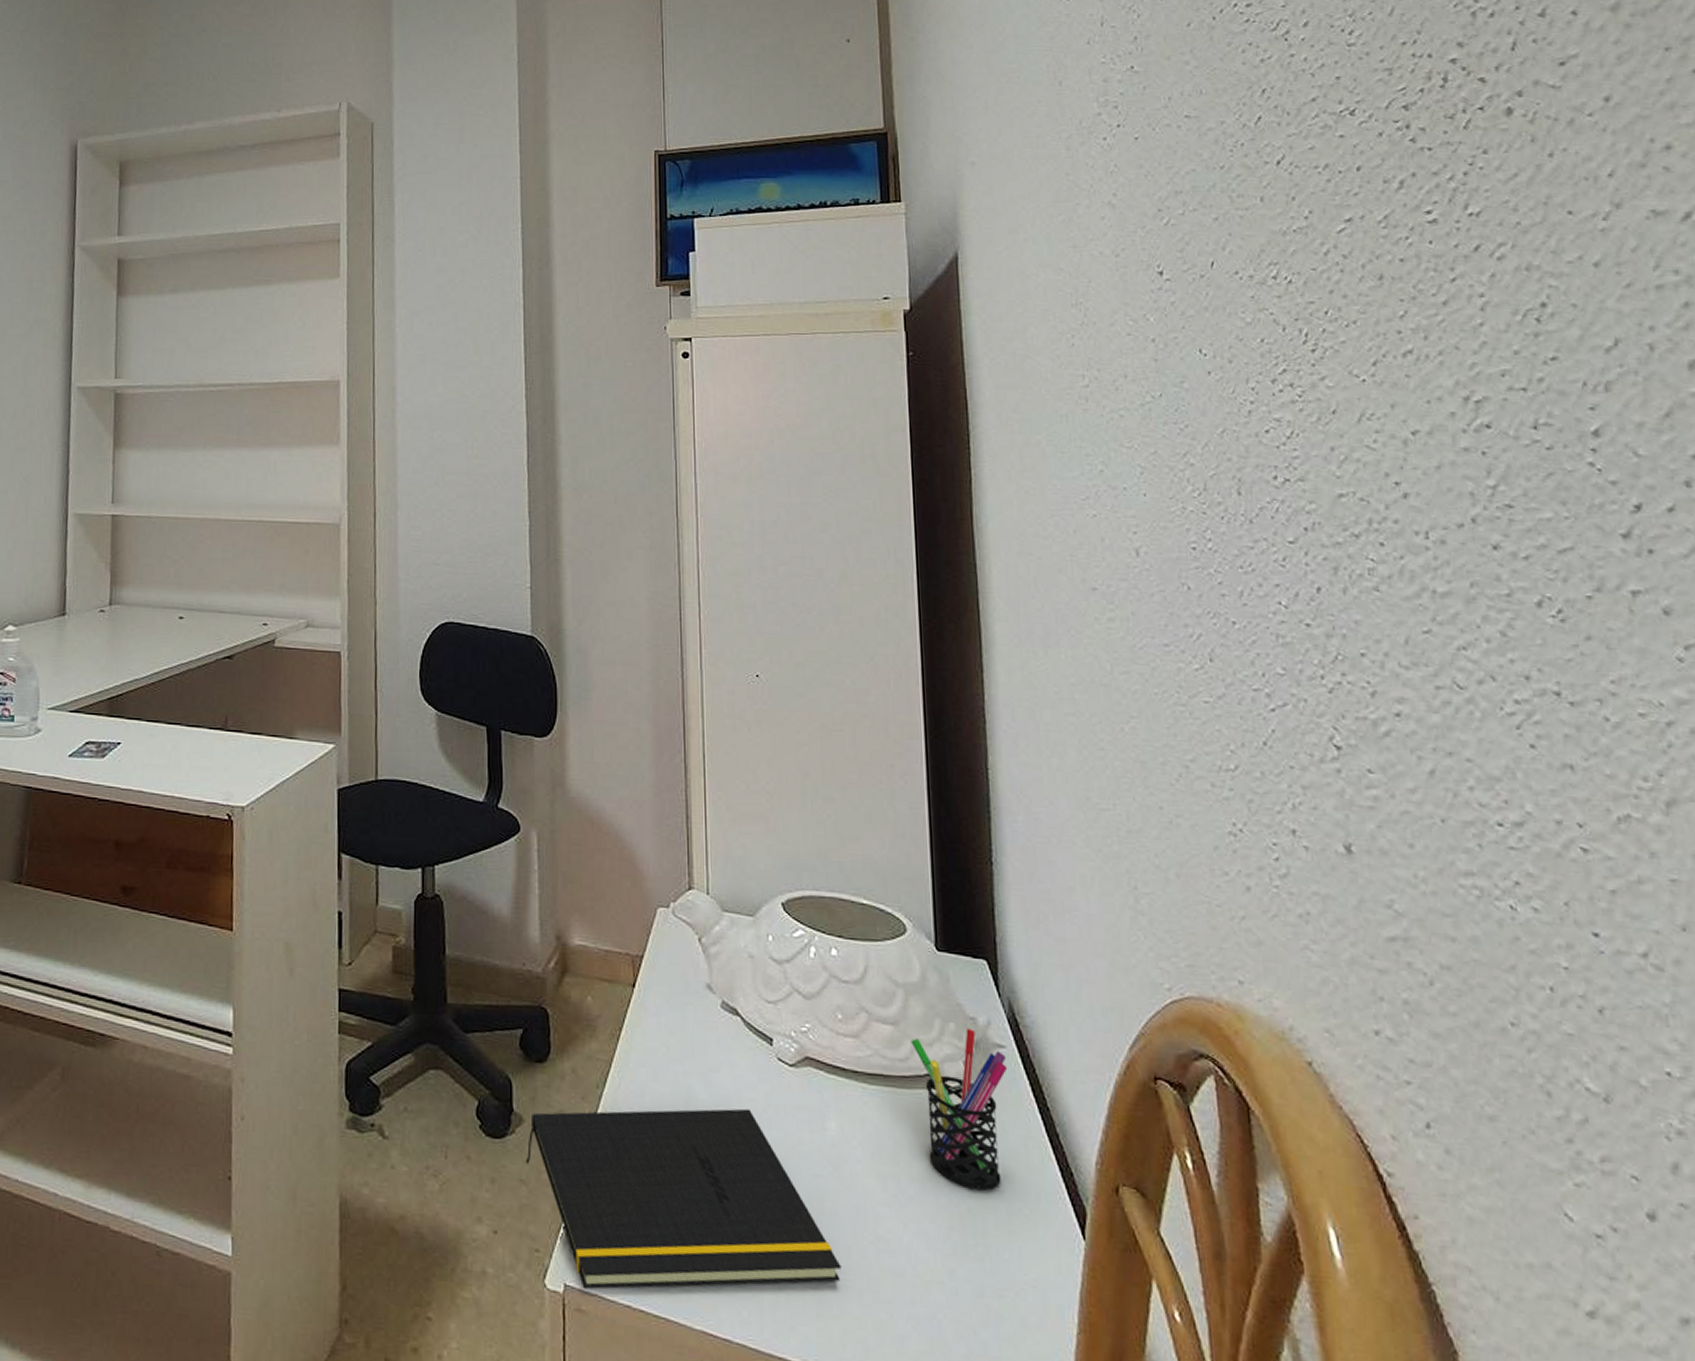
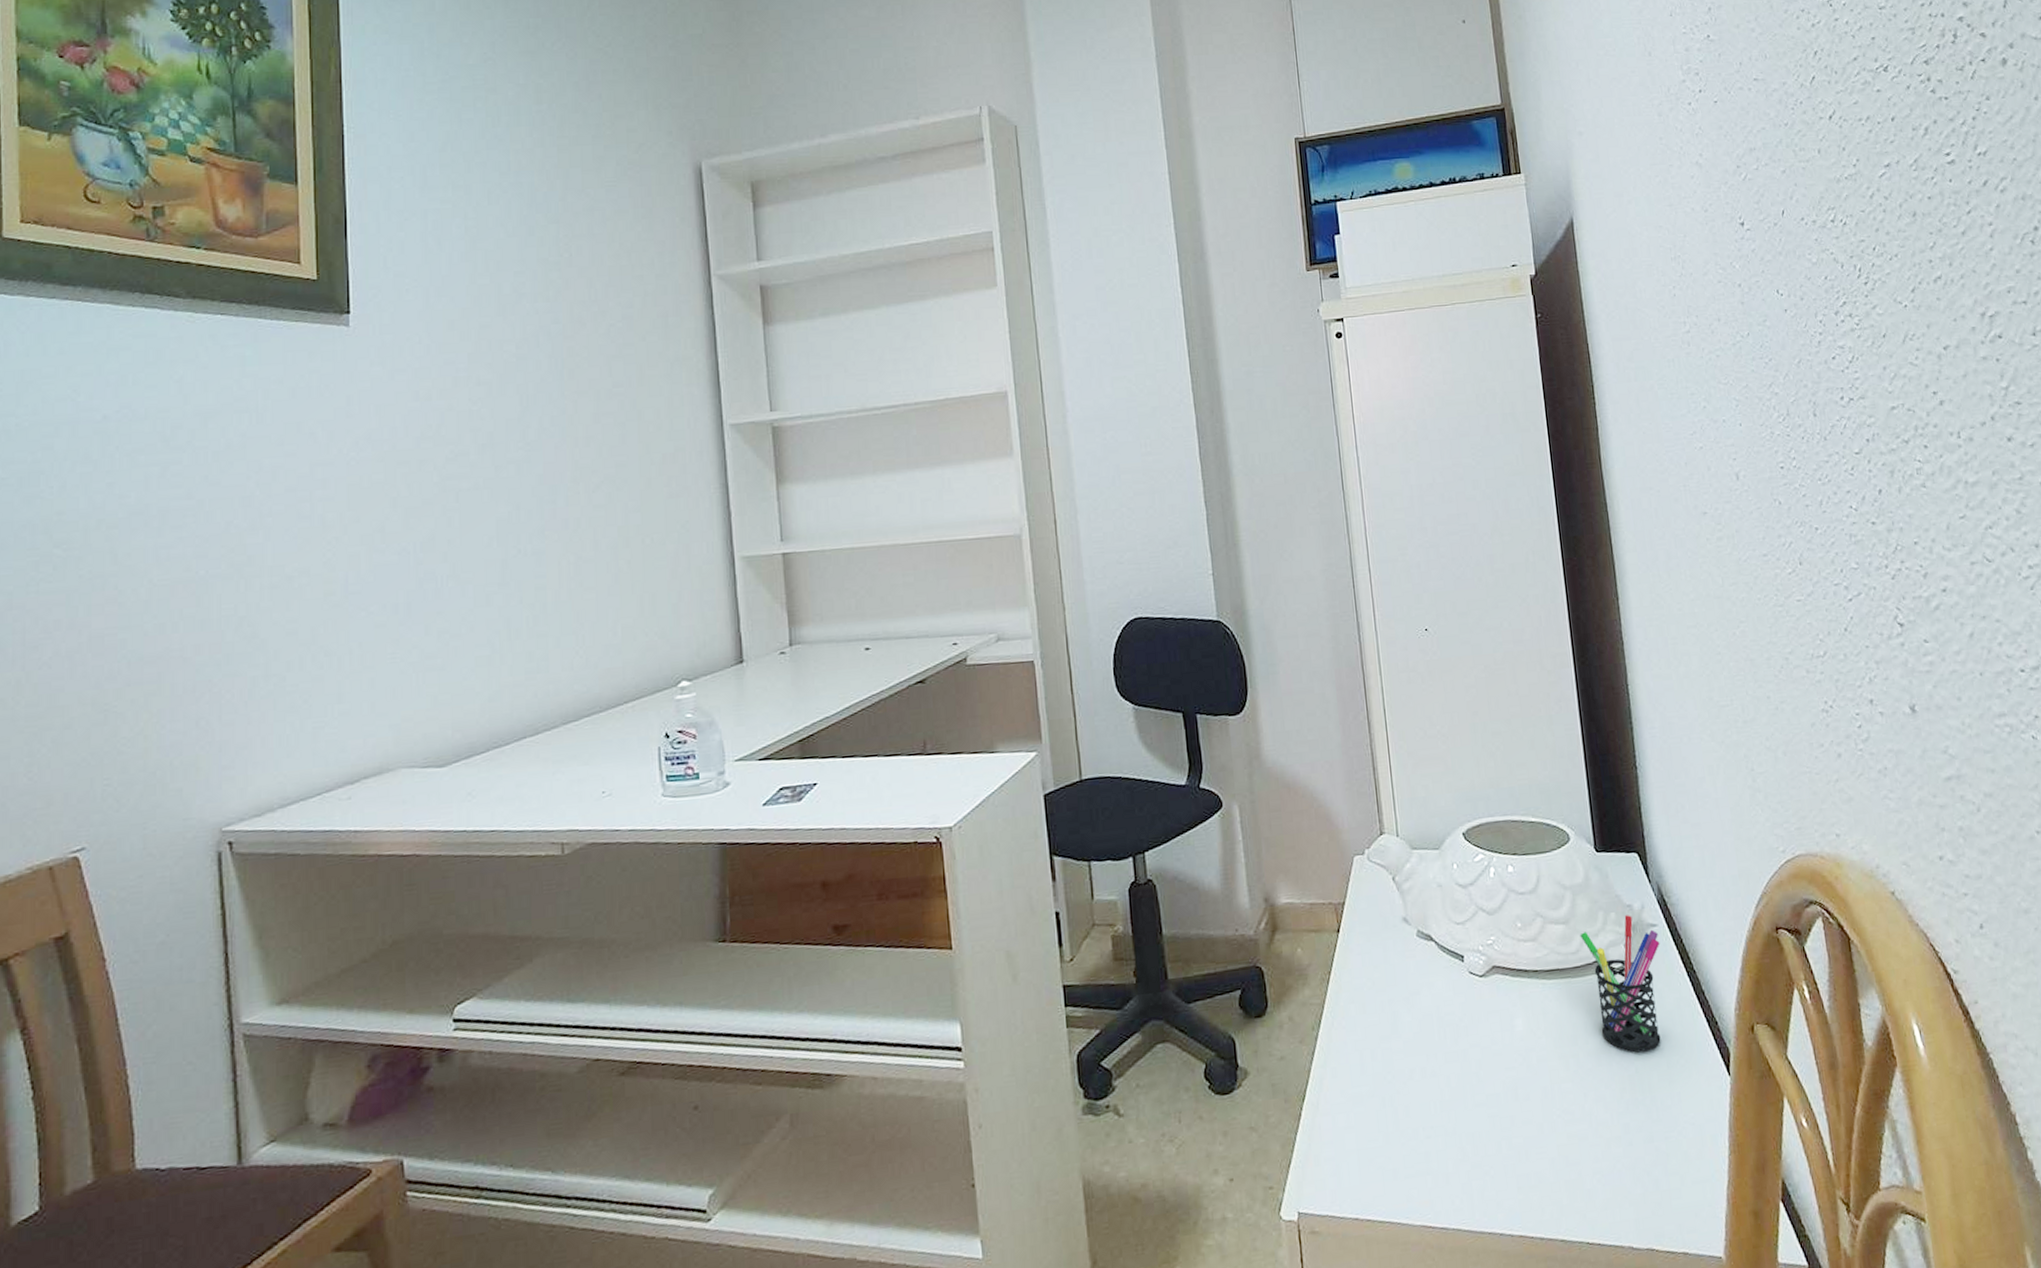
notepad: present [526,1108,842,1289] -> none [1253,1021,1536,1212]

